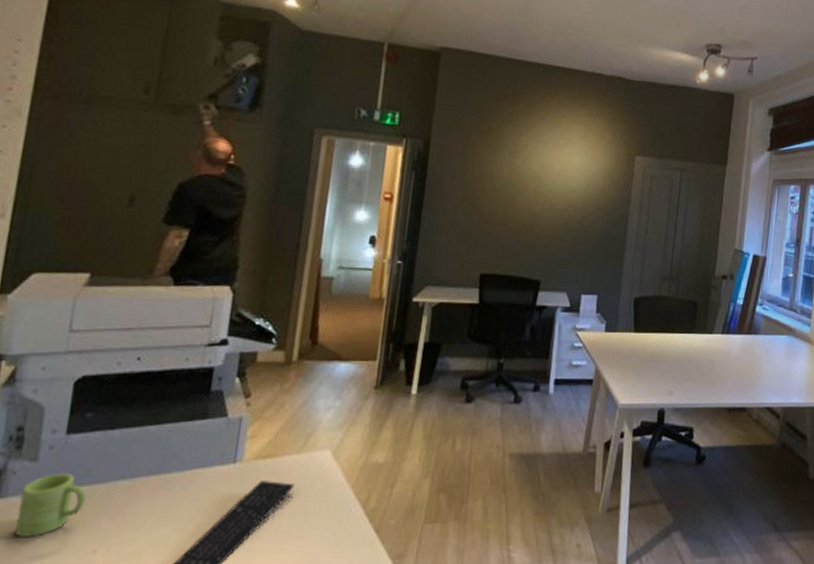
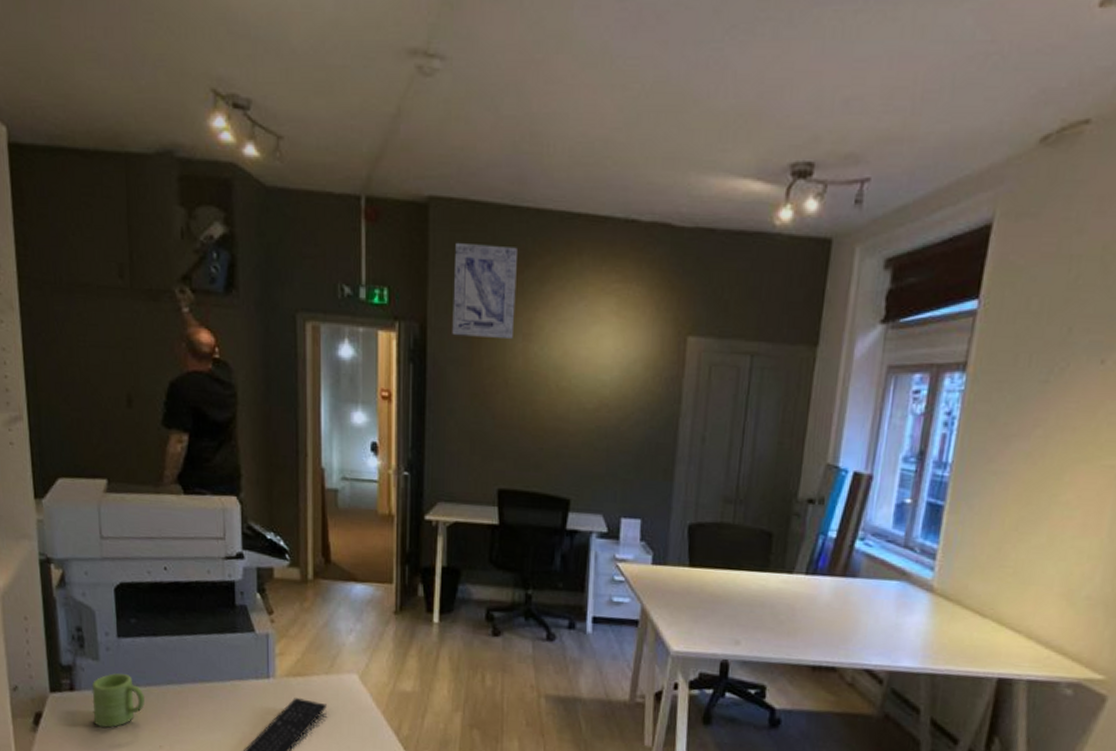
wall art: none [451,81,509,154] -> present [452,242,517,338]

